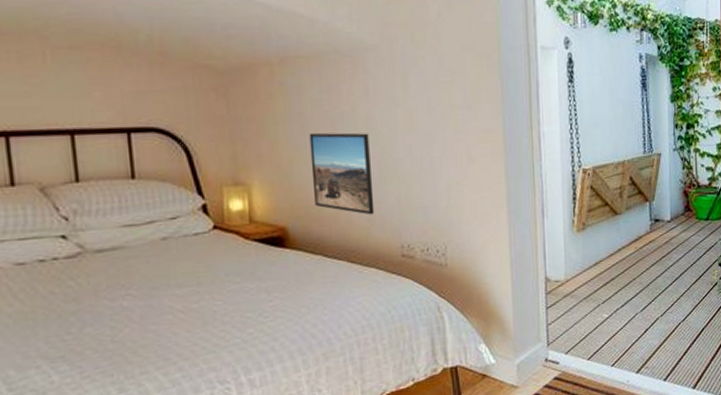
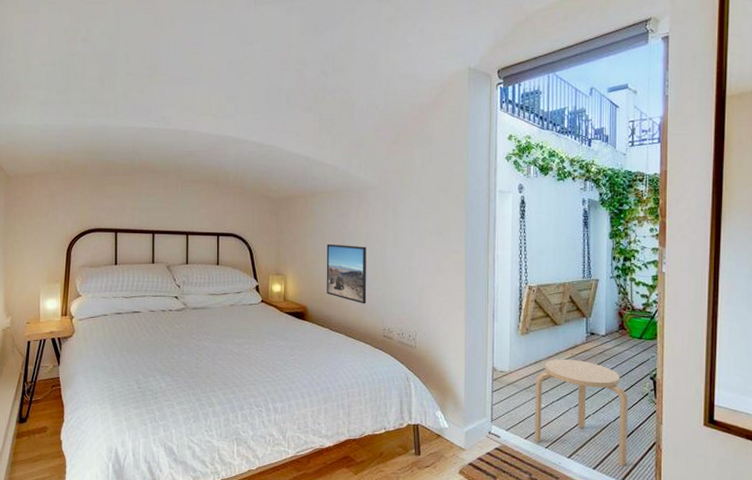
stool: none [596,254,699,371] -> present [534,358,628,466]

